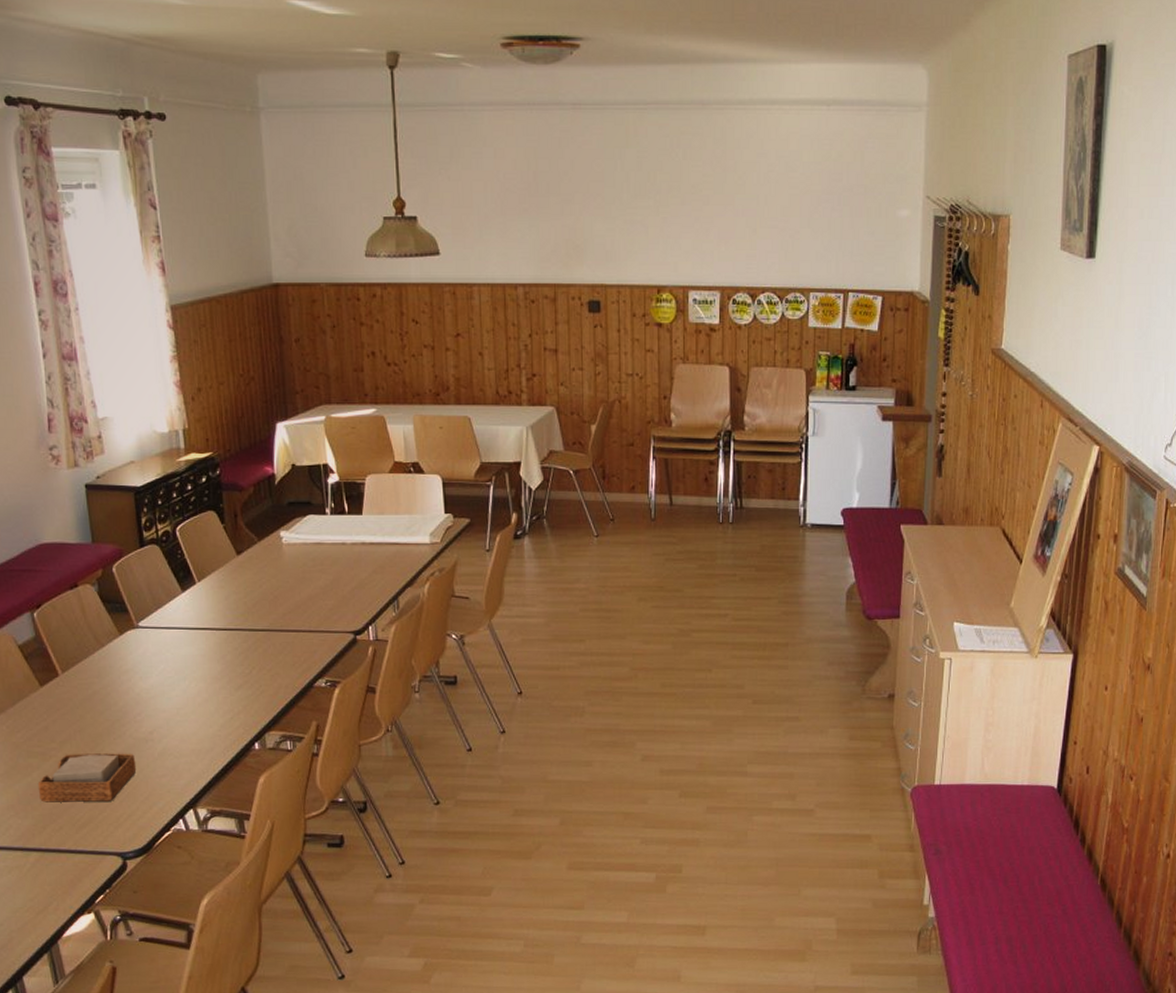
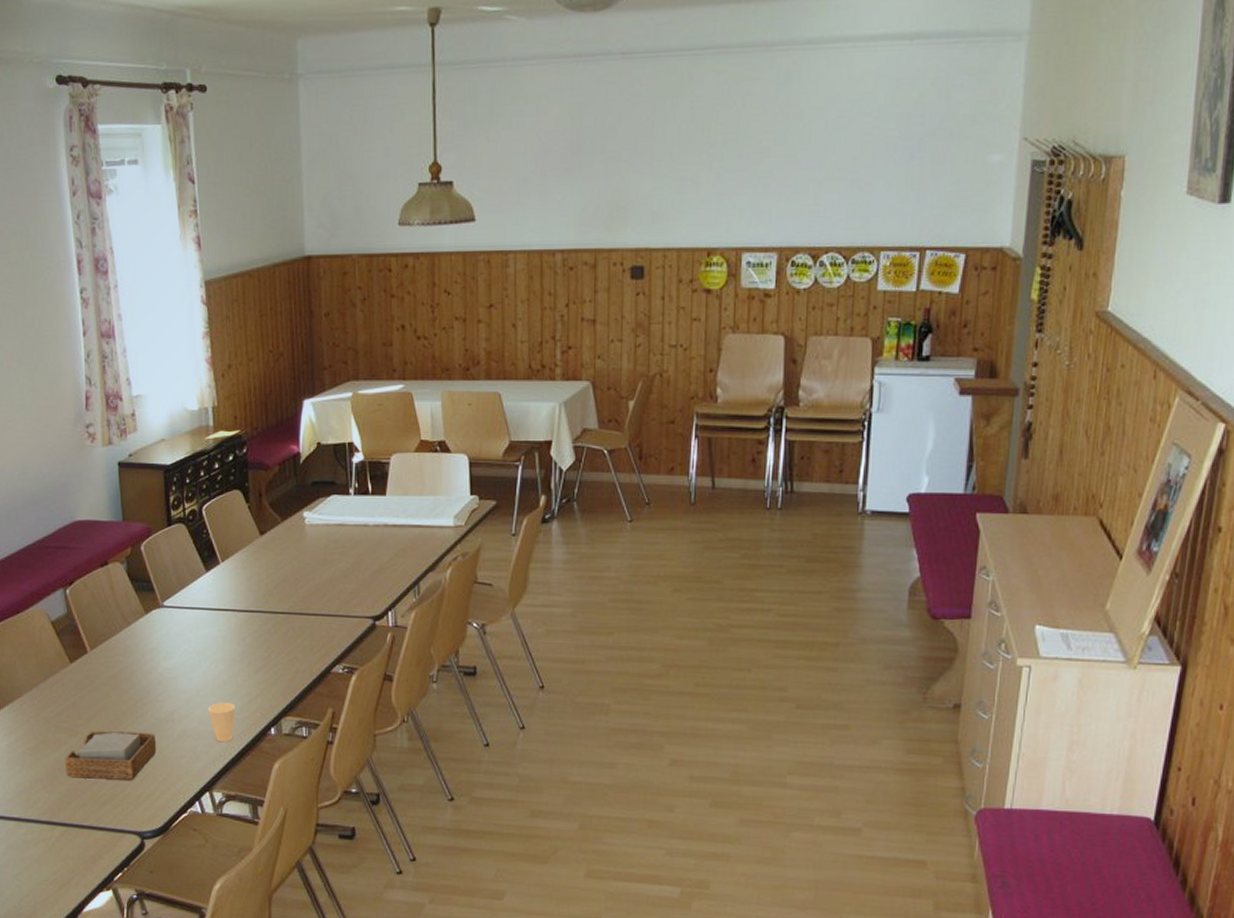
cup: none [188,719,218,758] -> present [207,702,236,741]

